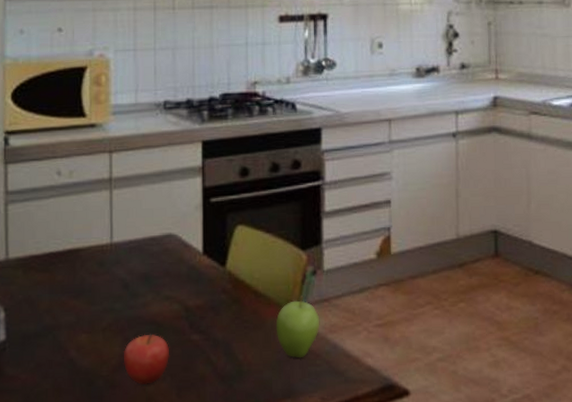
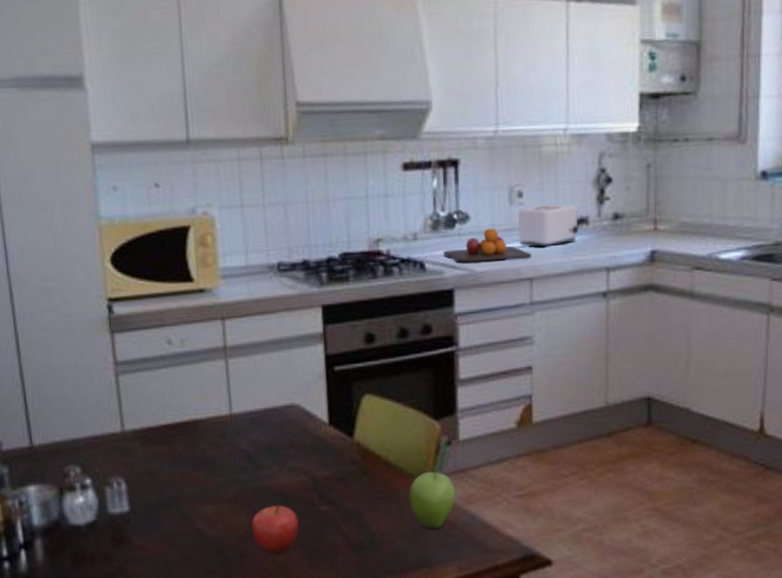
chopping board: none [313,74,391,104] -> present [443,228,532,263]
toaster: none [378,54,431,93] -> present [517,203,579,249]

